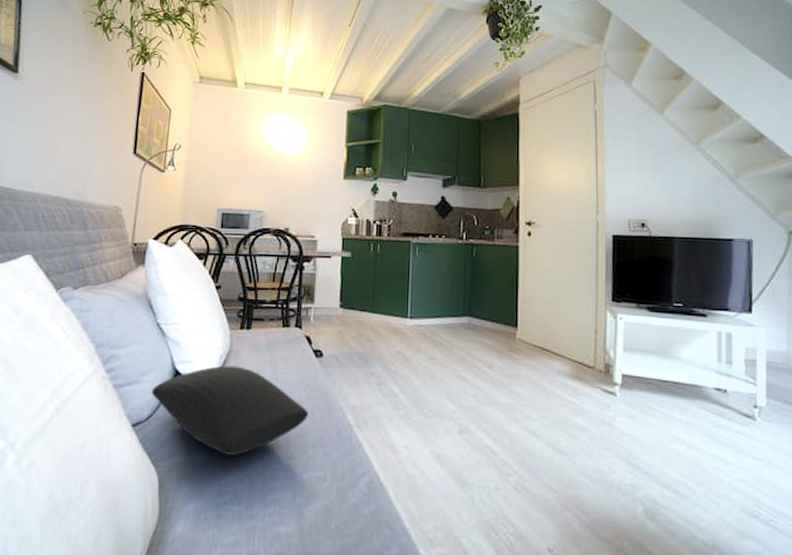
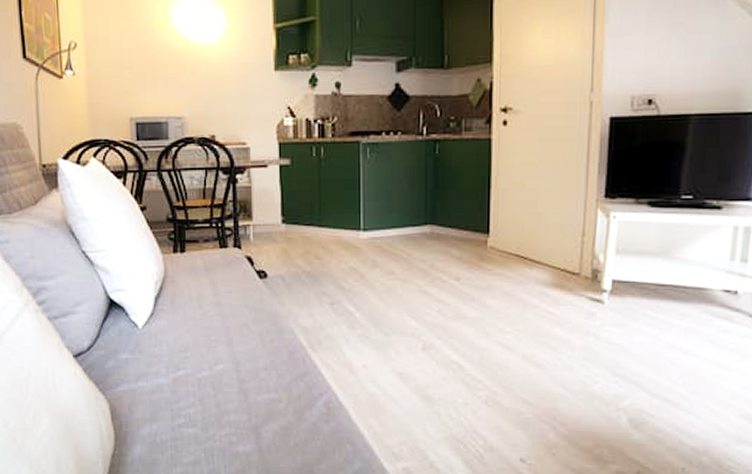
cushion: present [151,365,308,456] -> none [88,292,257,381]

